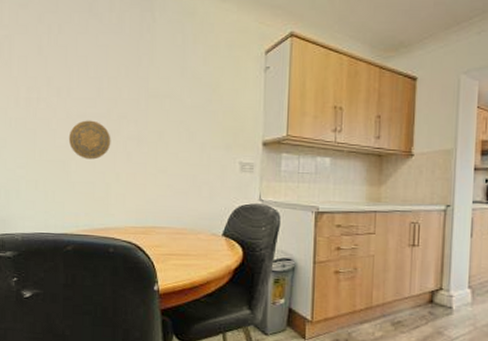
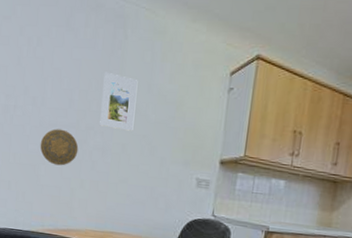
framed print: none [132,57,170,118] -> present [99,72,138,131]

